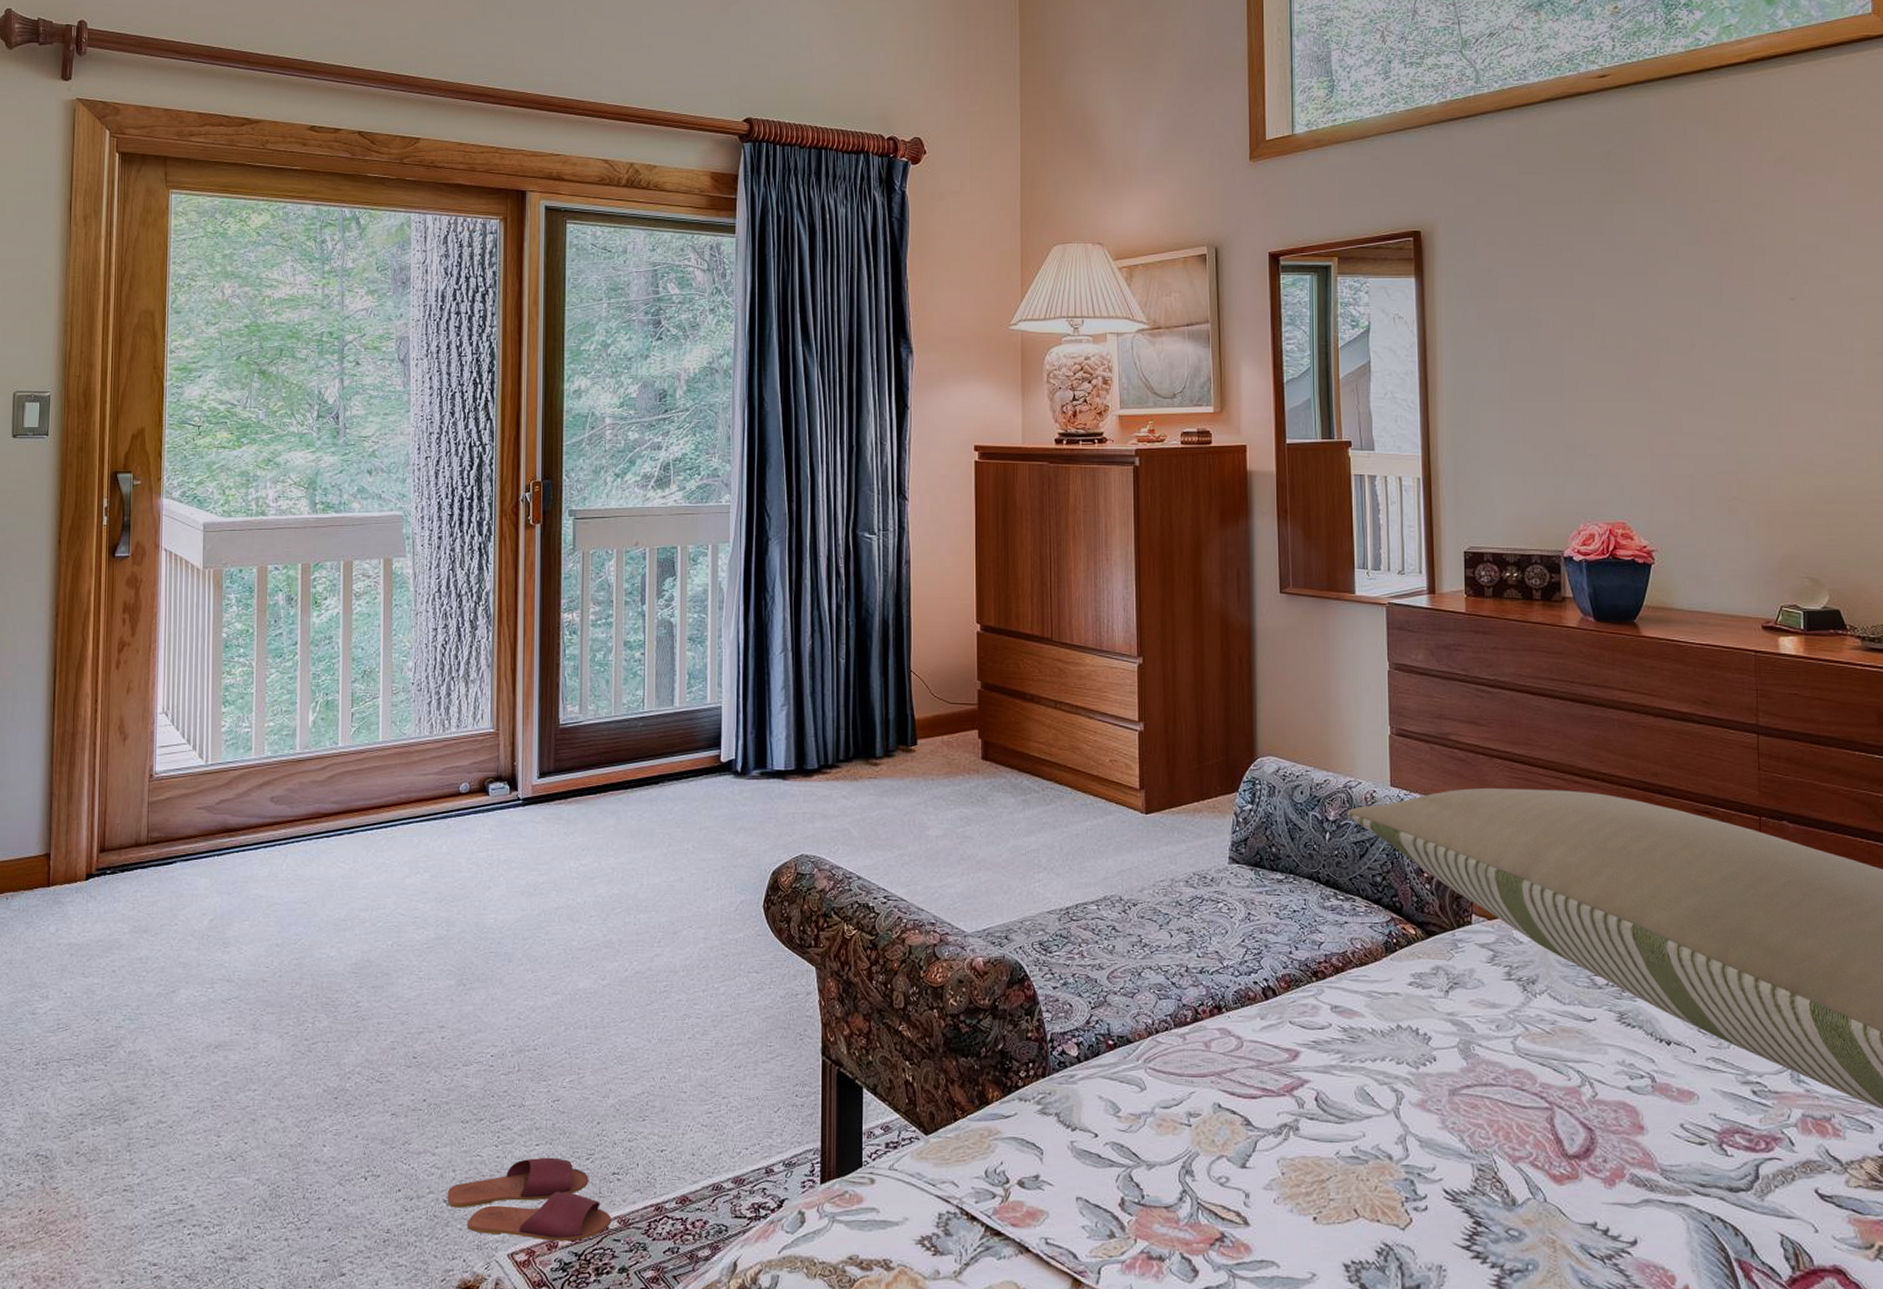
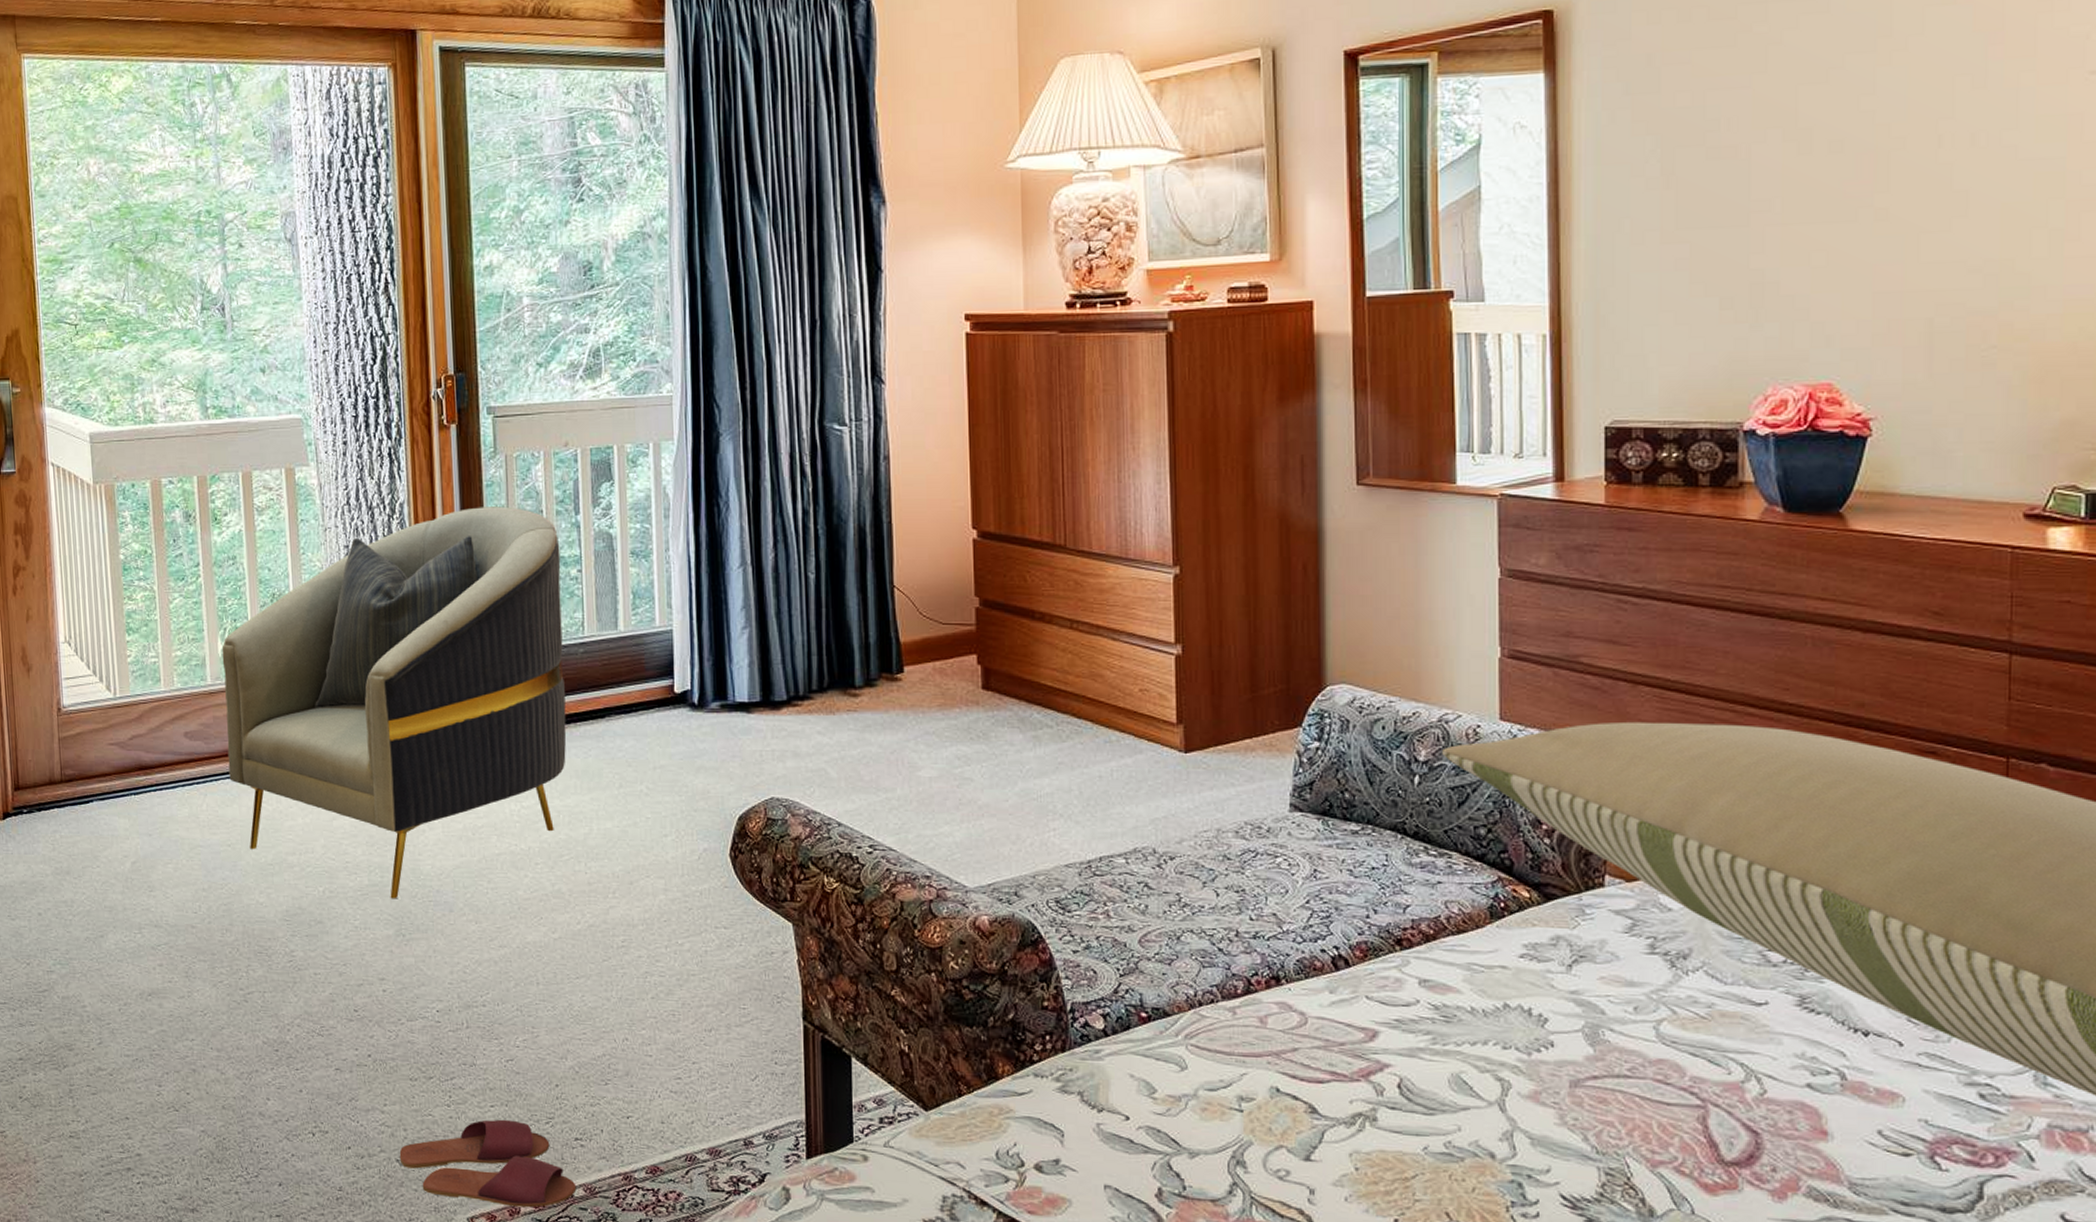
armchair: none [310,596,627,951] -> present [221,506,567,899]

